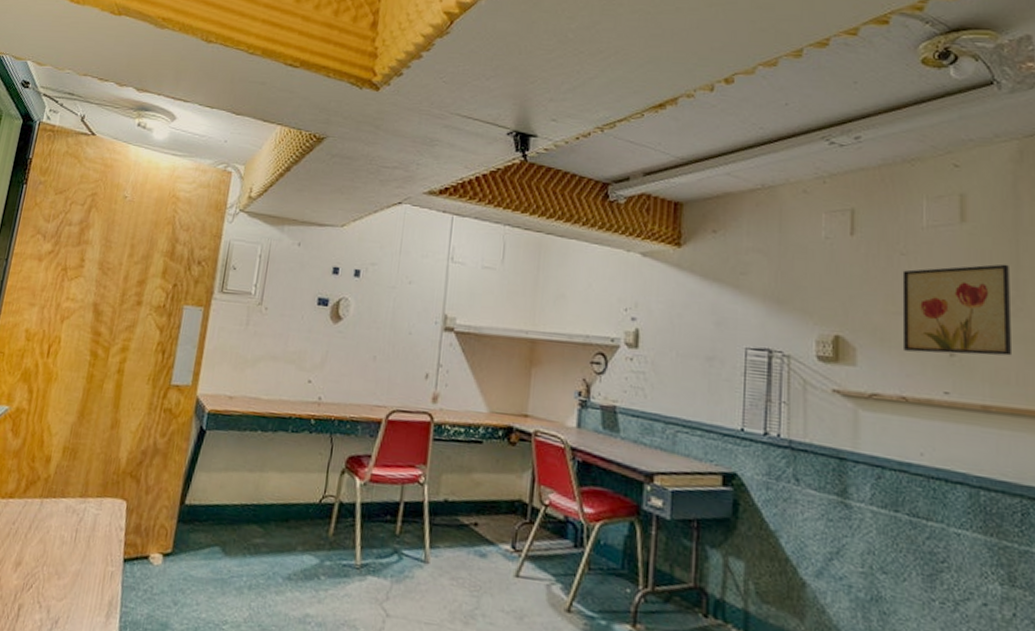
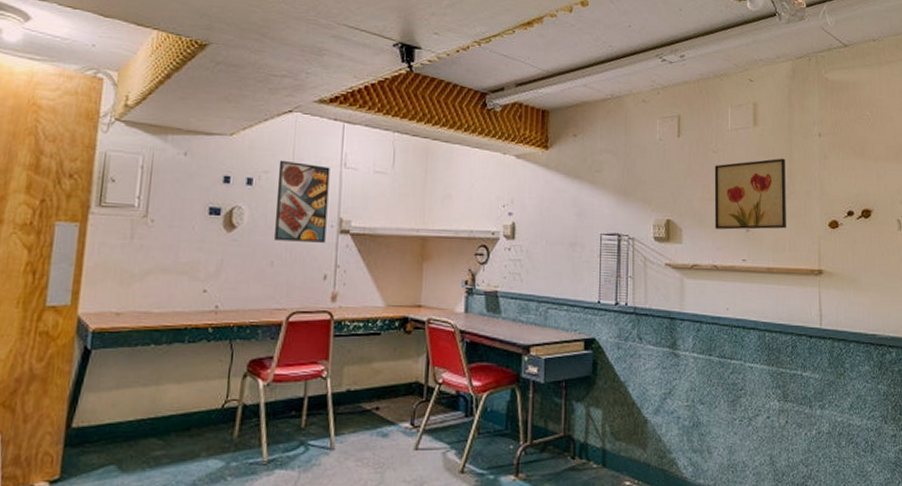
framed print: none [378,252,437,340] -> present [274,160,330,243]

